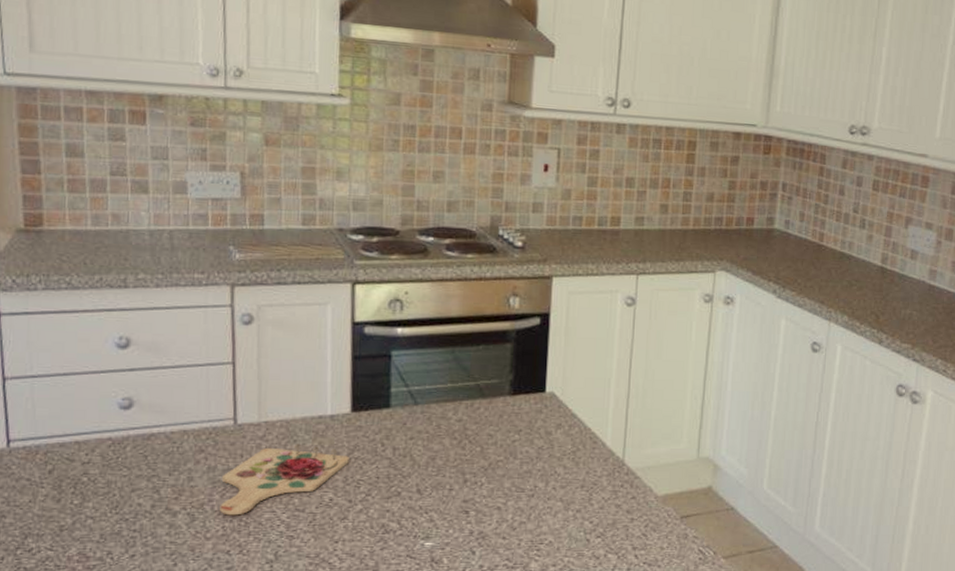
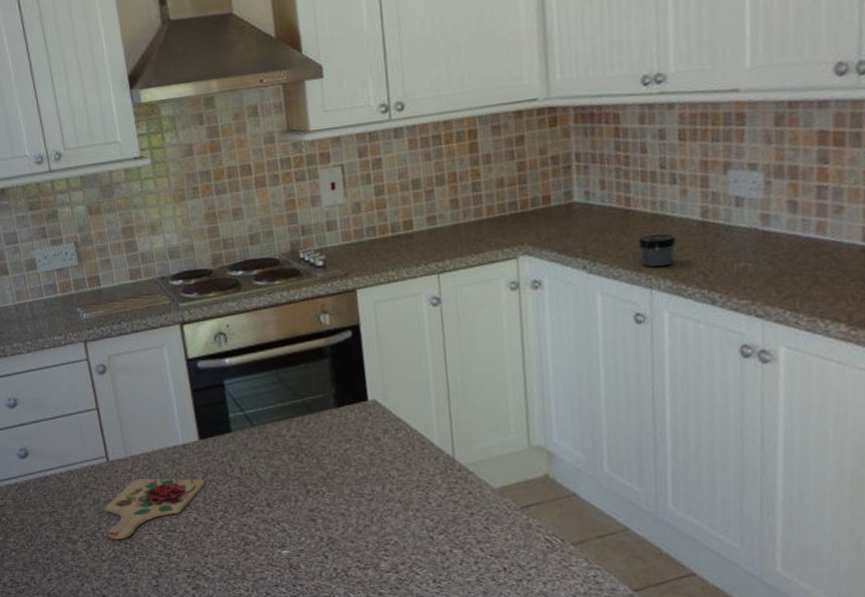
jar: none [824,271,857,303] -> present [638,234,676,267]

